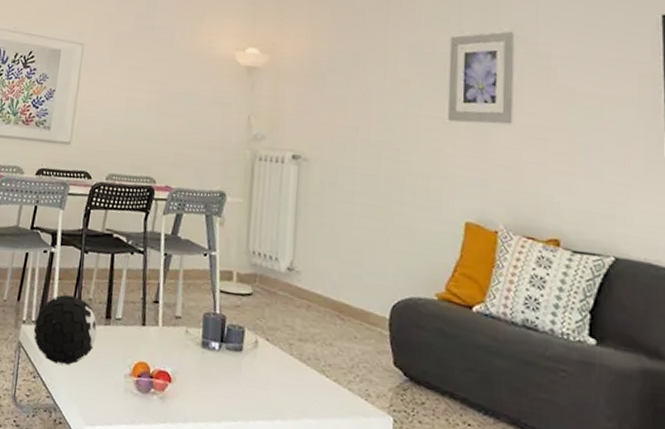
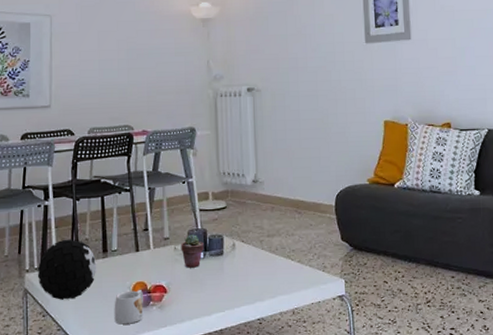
mug: none [108,369,145,411] -> present [114,290,144,325]
potted succulent: none [193,318,221,360] -> present [181,234,204,268]

